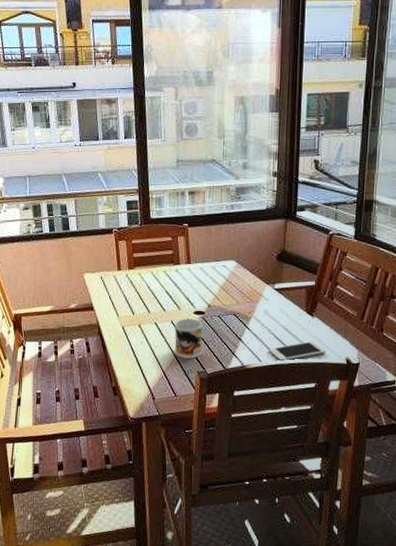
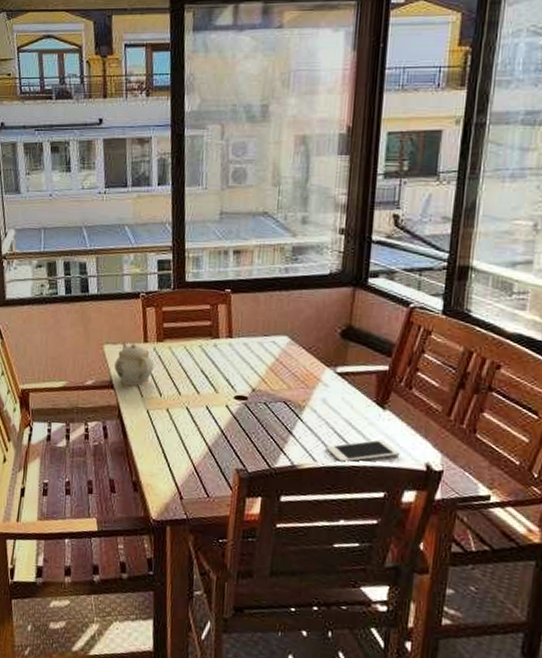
teapot: none [94,269,127,307] -> present [114,340,155,386]
mug: present [174,318,202,359] -> none [209,404,244,453]

